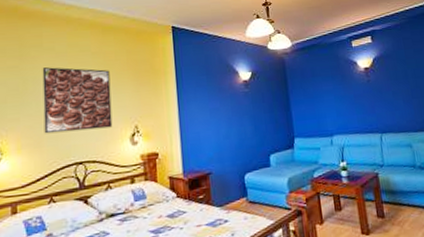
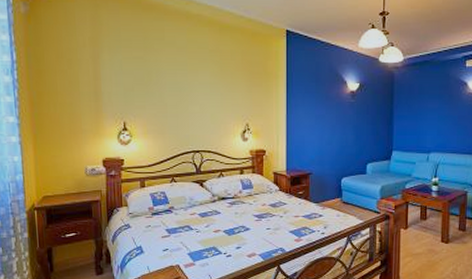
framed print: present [42,67,113,134] -> none [164,61,226,123]

